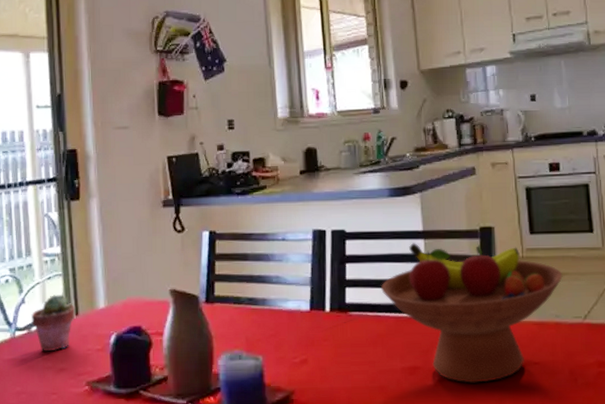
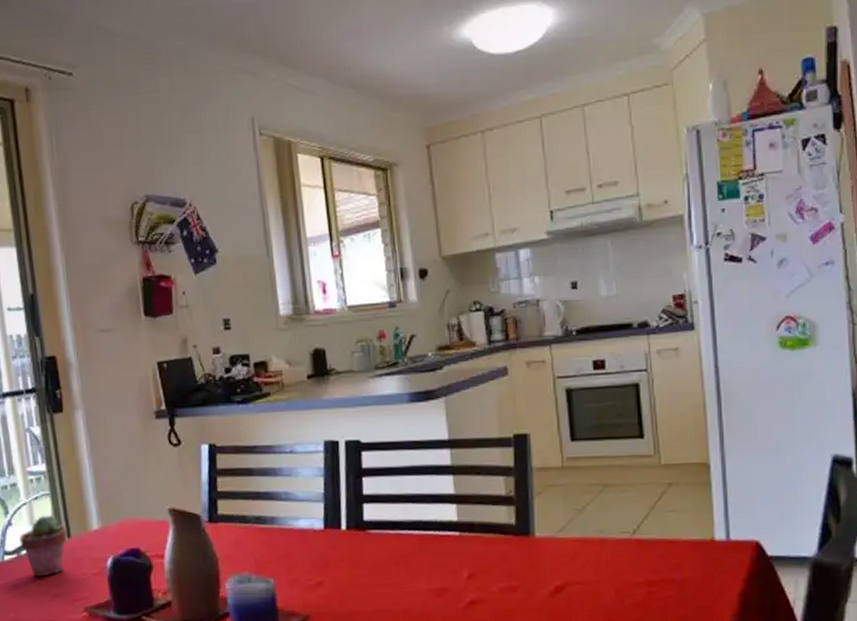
fruit bowl: present [381,243,563,383] -> none [403,453,609,605]

